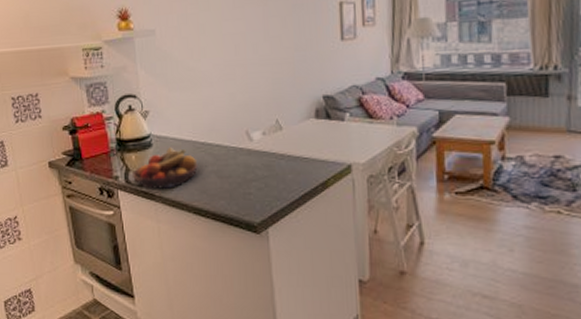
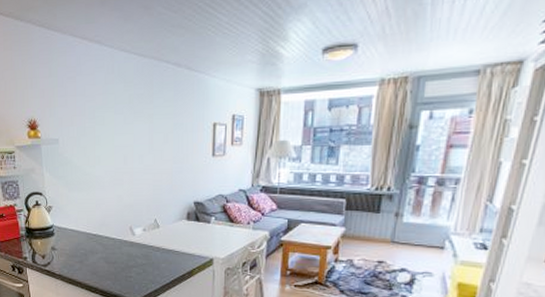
fruit bowl: present [133,147,198,189] -> none [38,237,90,269]

